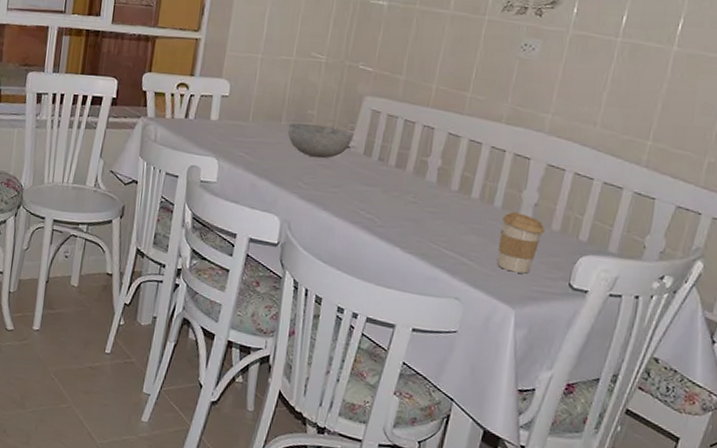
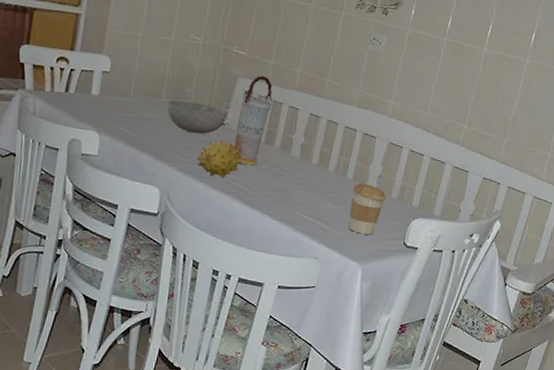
fruit: none [320,165,370,207] -> present [197,141,242,179]
vase: none [359,92,404,193] -> present [233,75,273,166]

